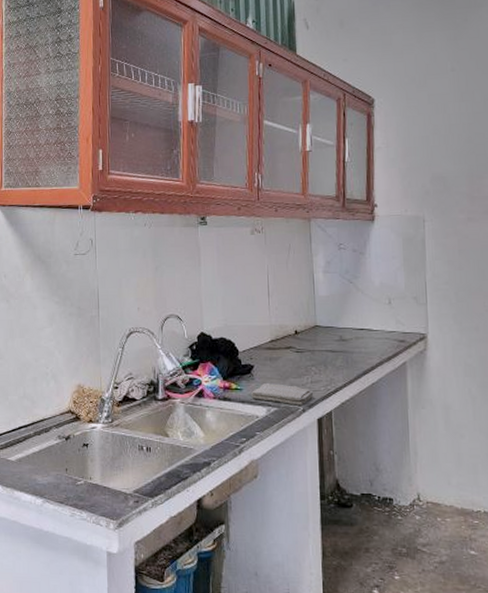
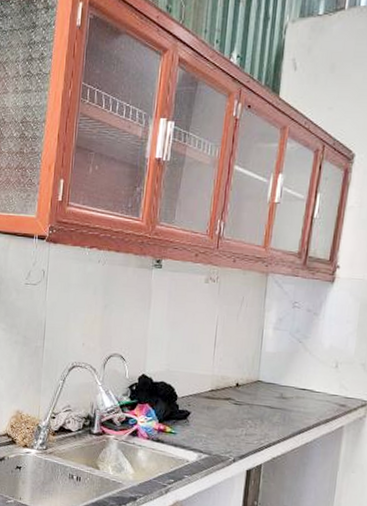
washcloth: present [250,384,313,406] -> none [183,430,245,456]

